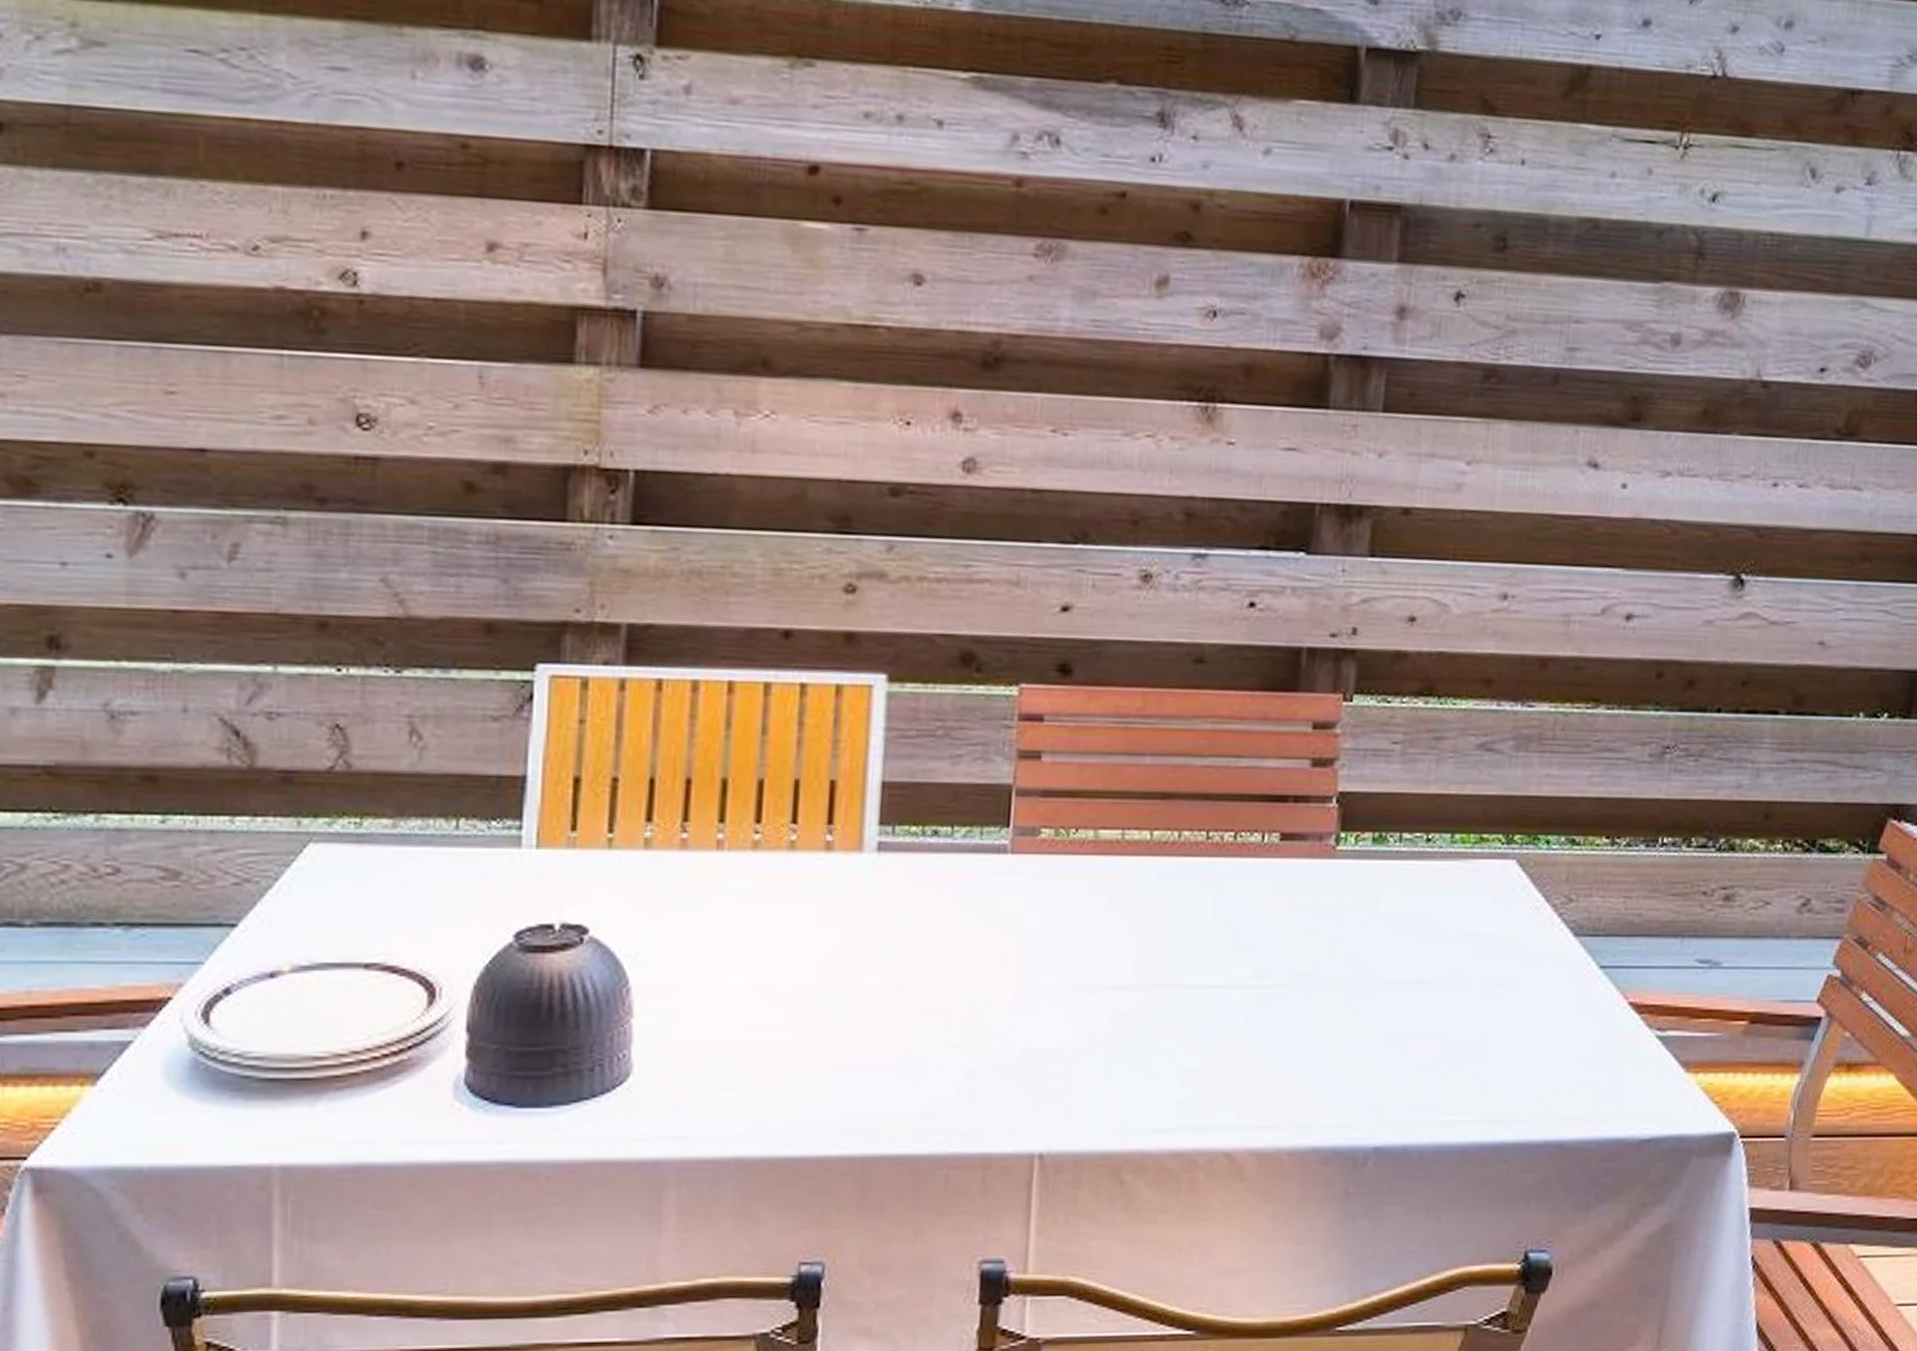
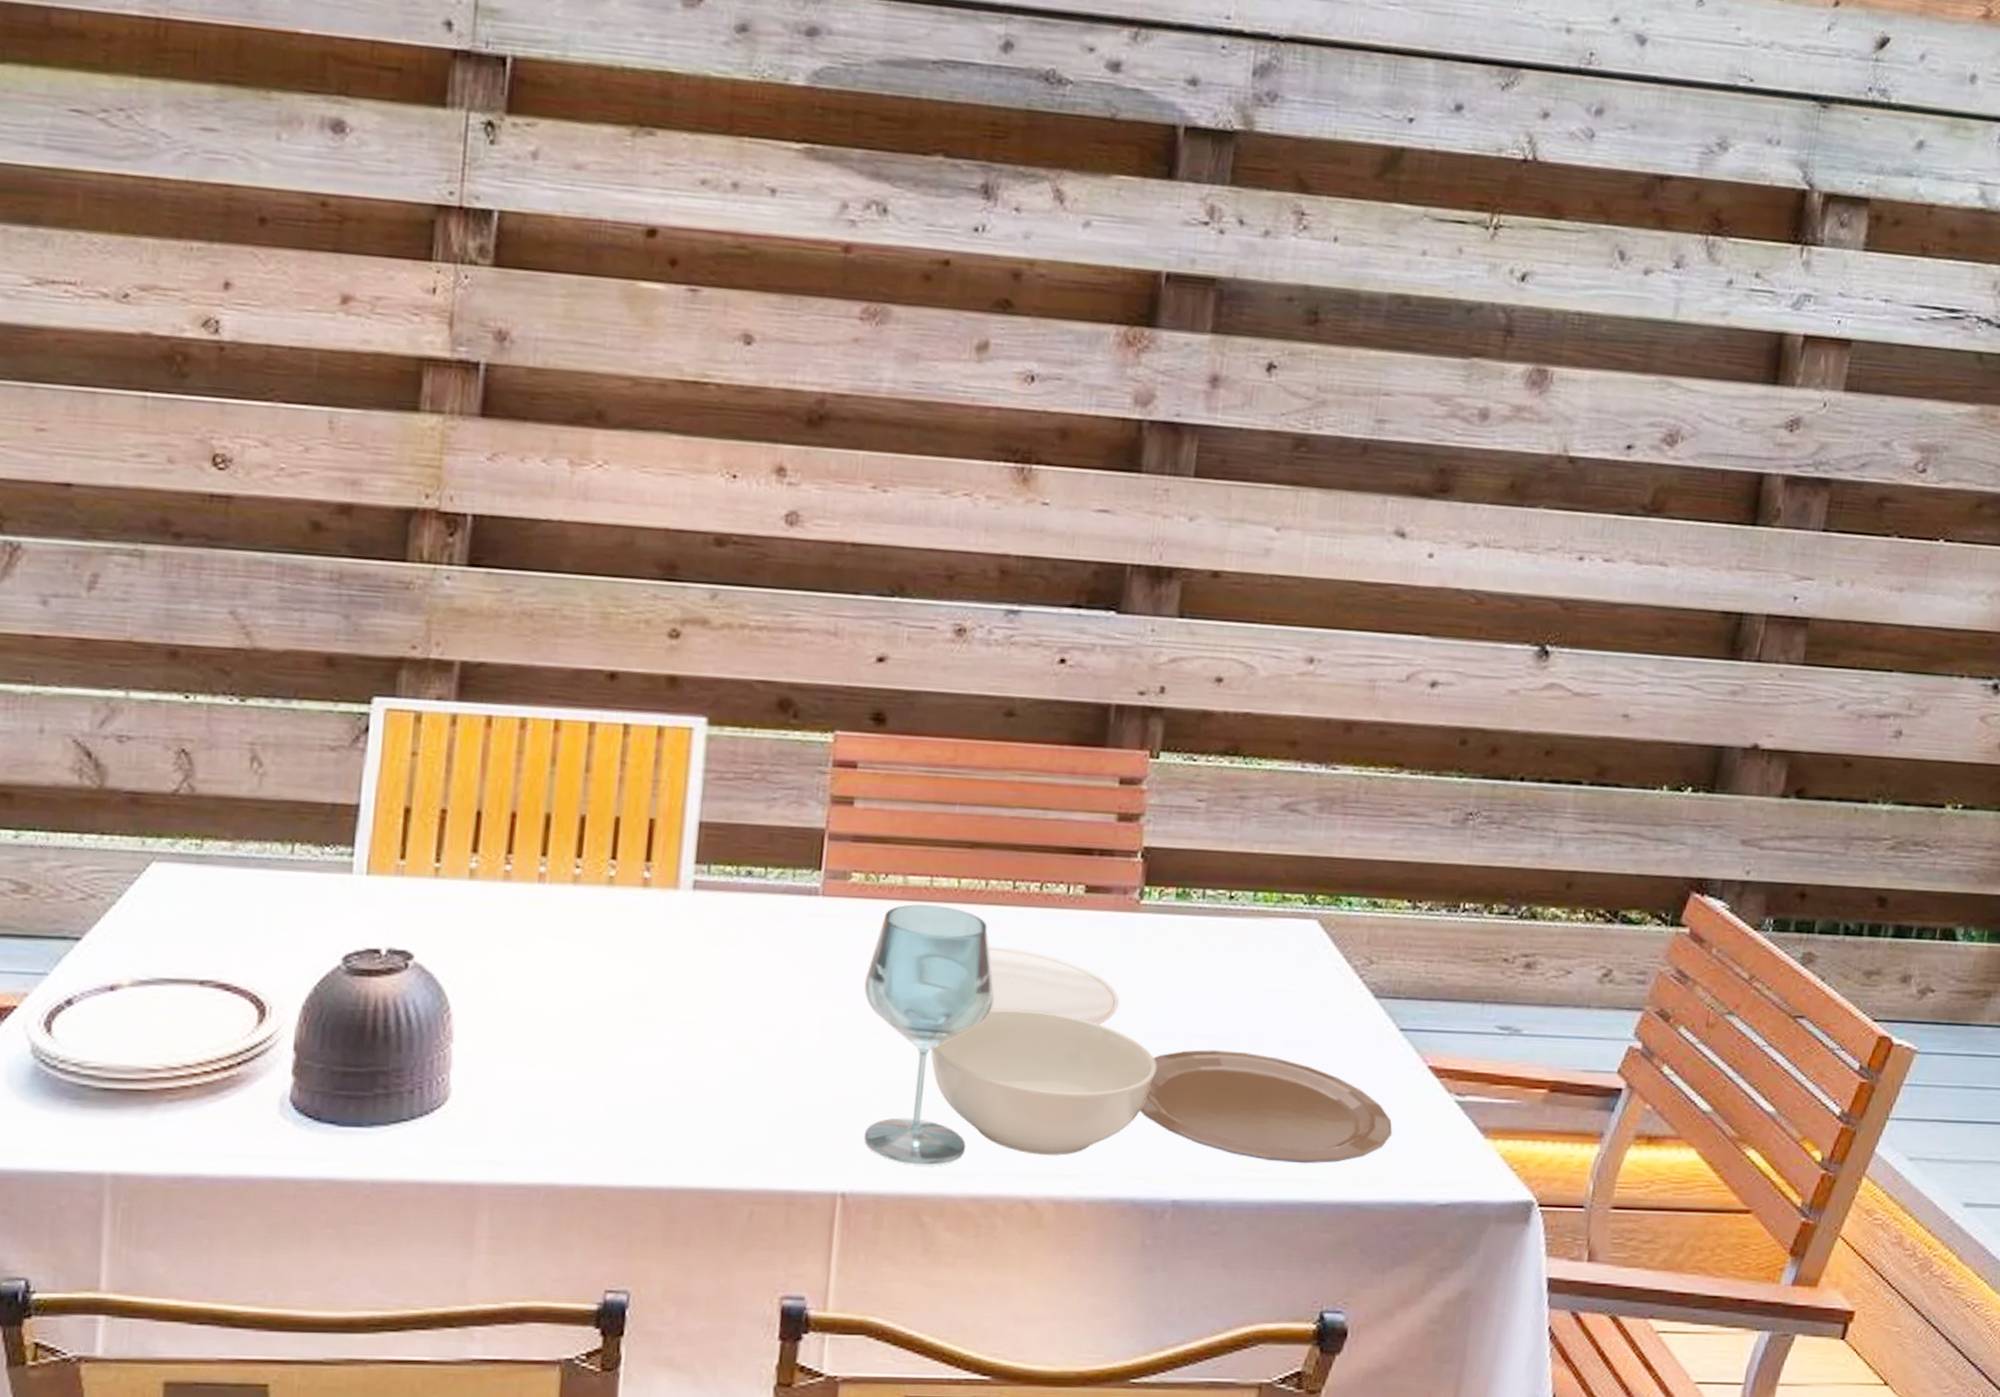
wine glass: none [1056,858,1190,1123] -> present [864,904,995,1166]
bowl: none [1125,961,1357,1107] -> present [930,1009,1157,1155]
plate: none [1182,898,1318,974] -> present [987,946,1120,1025]
plate: none [1339,995,1594,1105] -> present [1139,1049,1392,1164]

